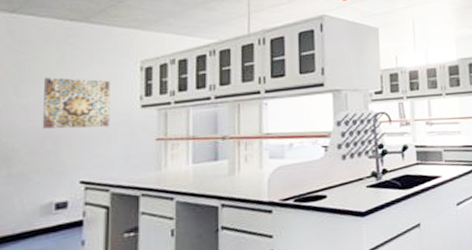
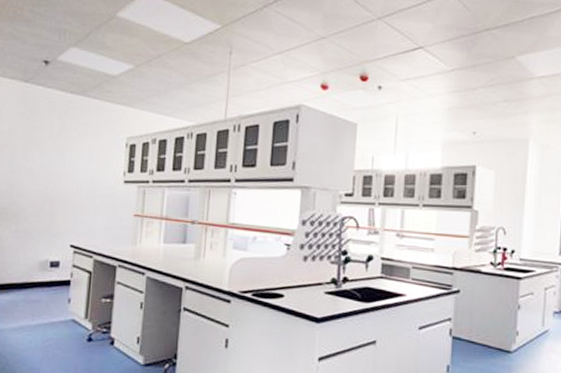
wall art: present [43,77,110,129] -> none [45,146,100,198]

